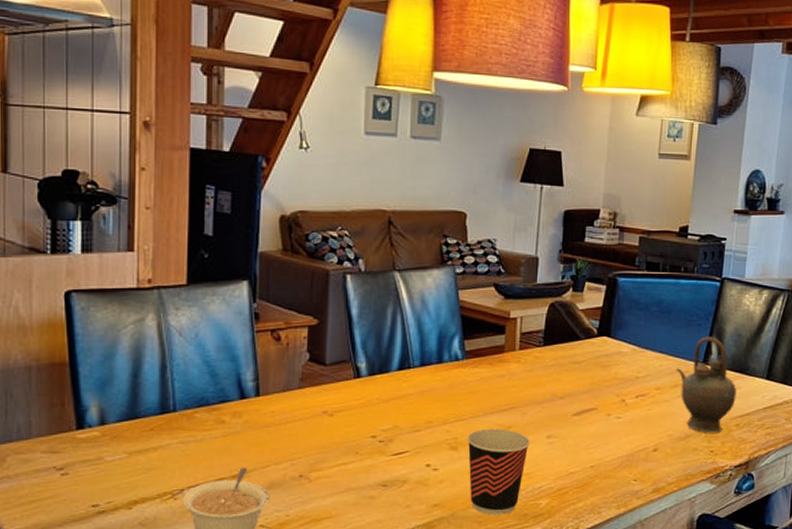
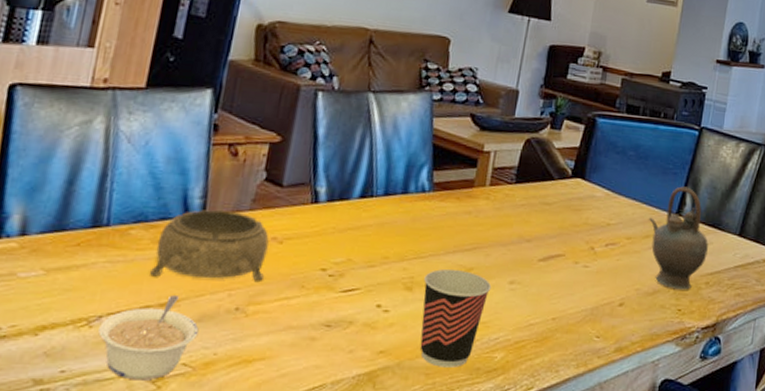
decorative bowl: none [219,391,320,453] -> present [150,210,269,281]

